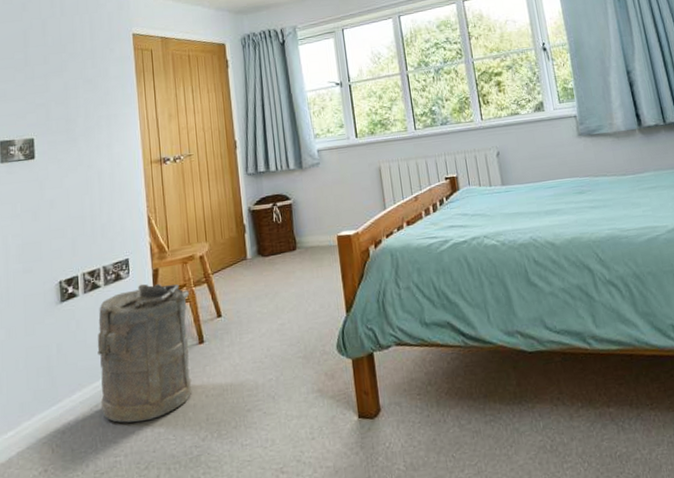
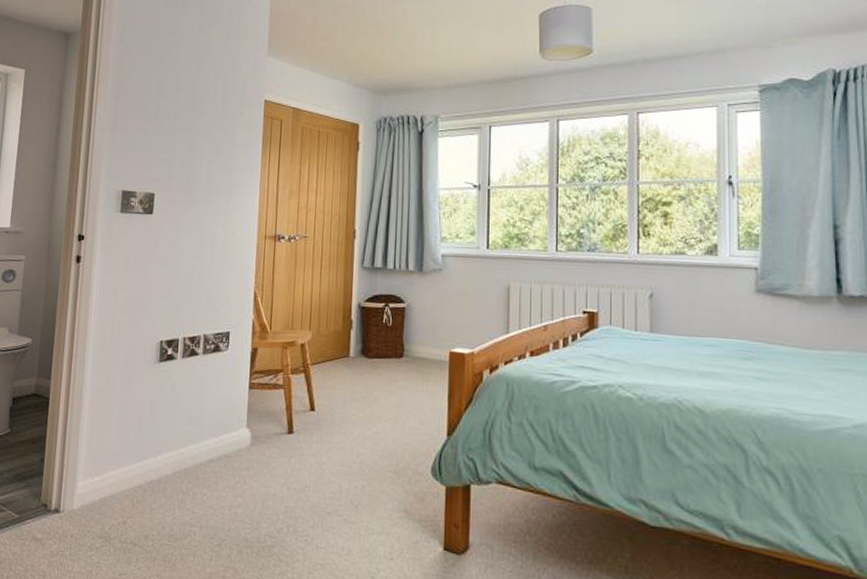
laundry hamper: present [97,284,192,423] -> none [184,360,285,499]

